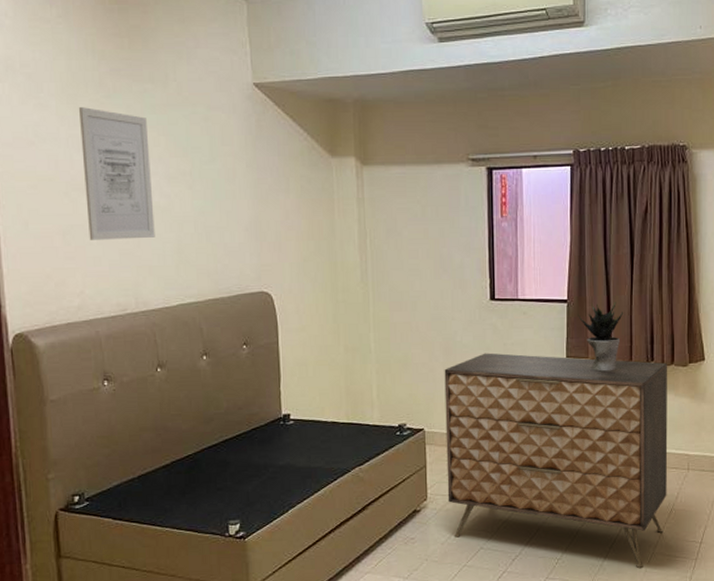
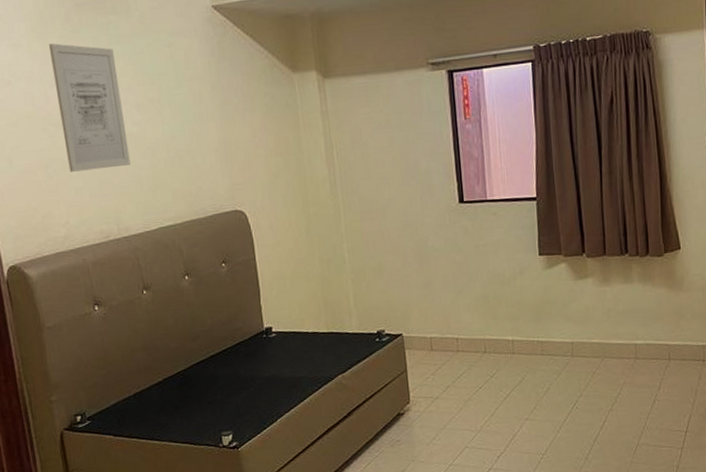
dresser: present [444,353,668,568] -> none [418,254,649,459]
potted plant: present [578,302,623,372] -> none [548,196,594,267]

